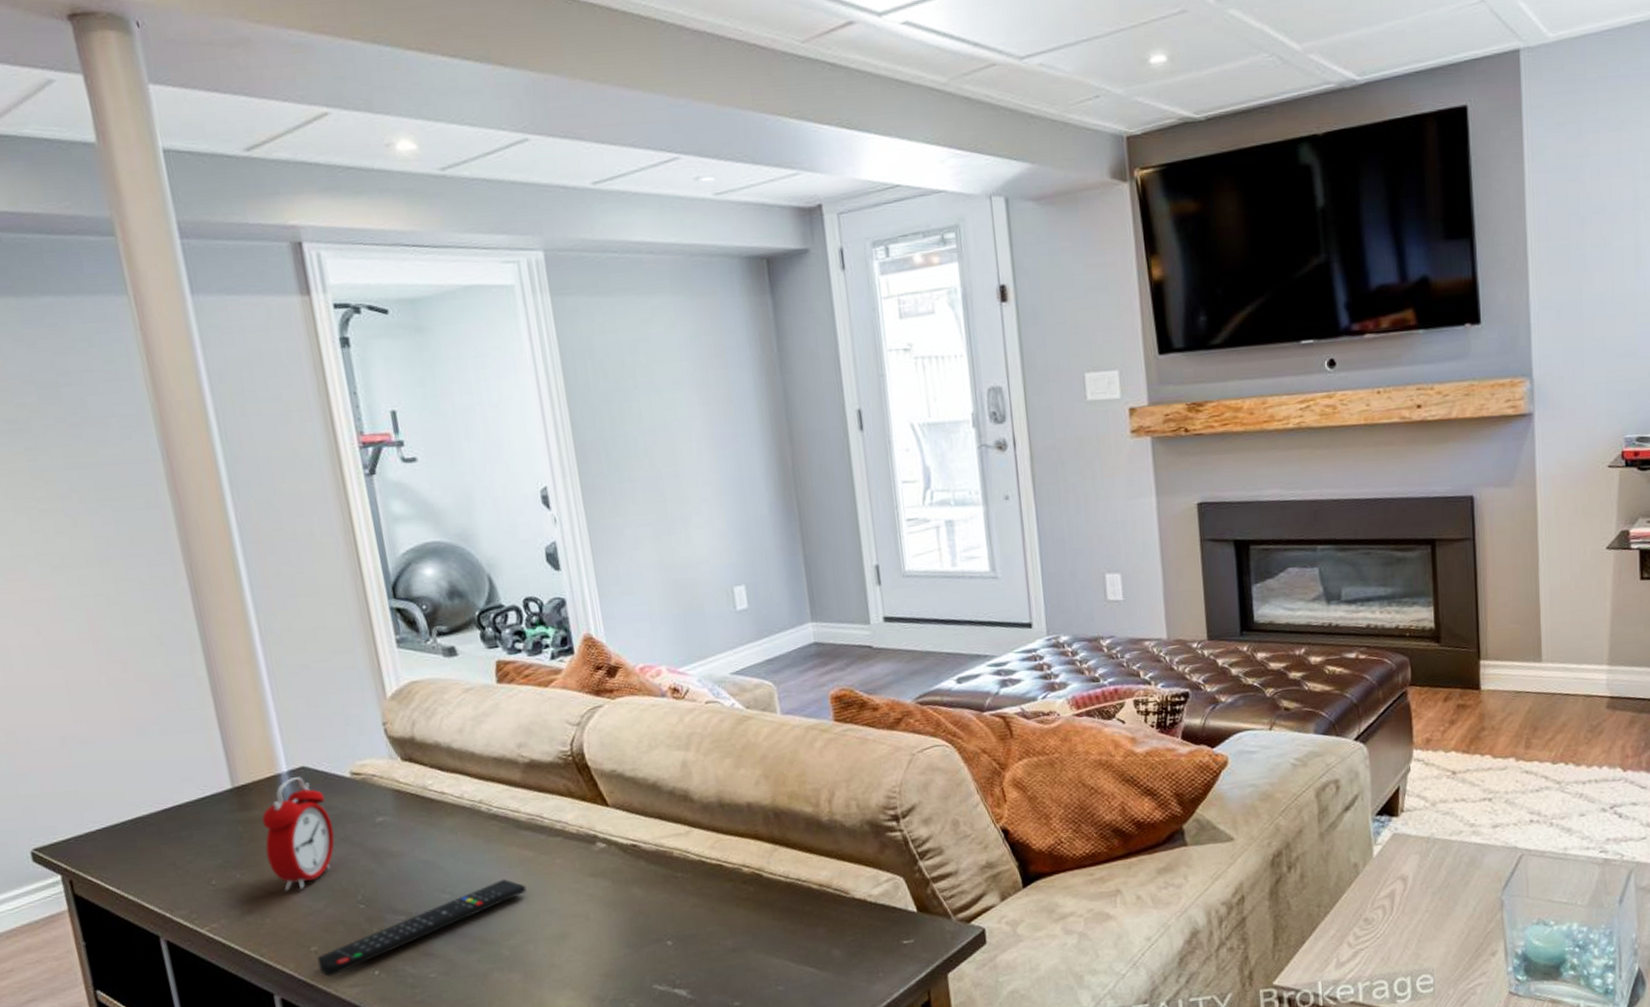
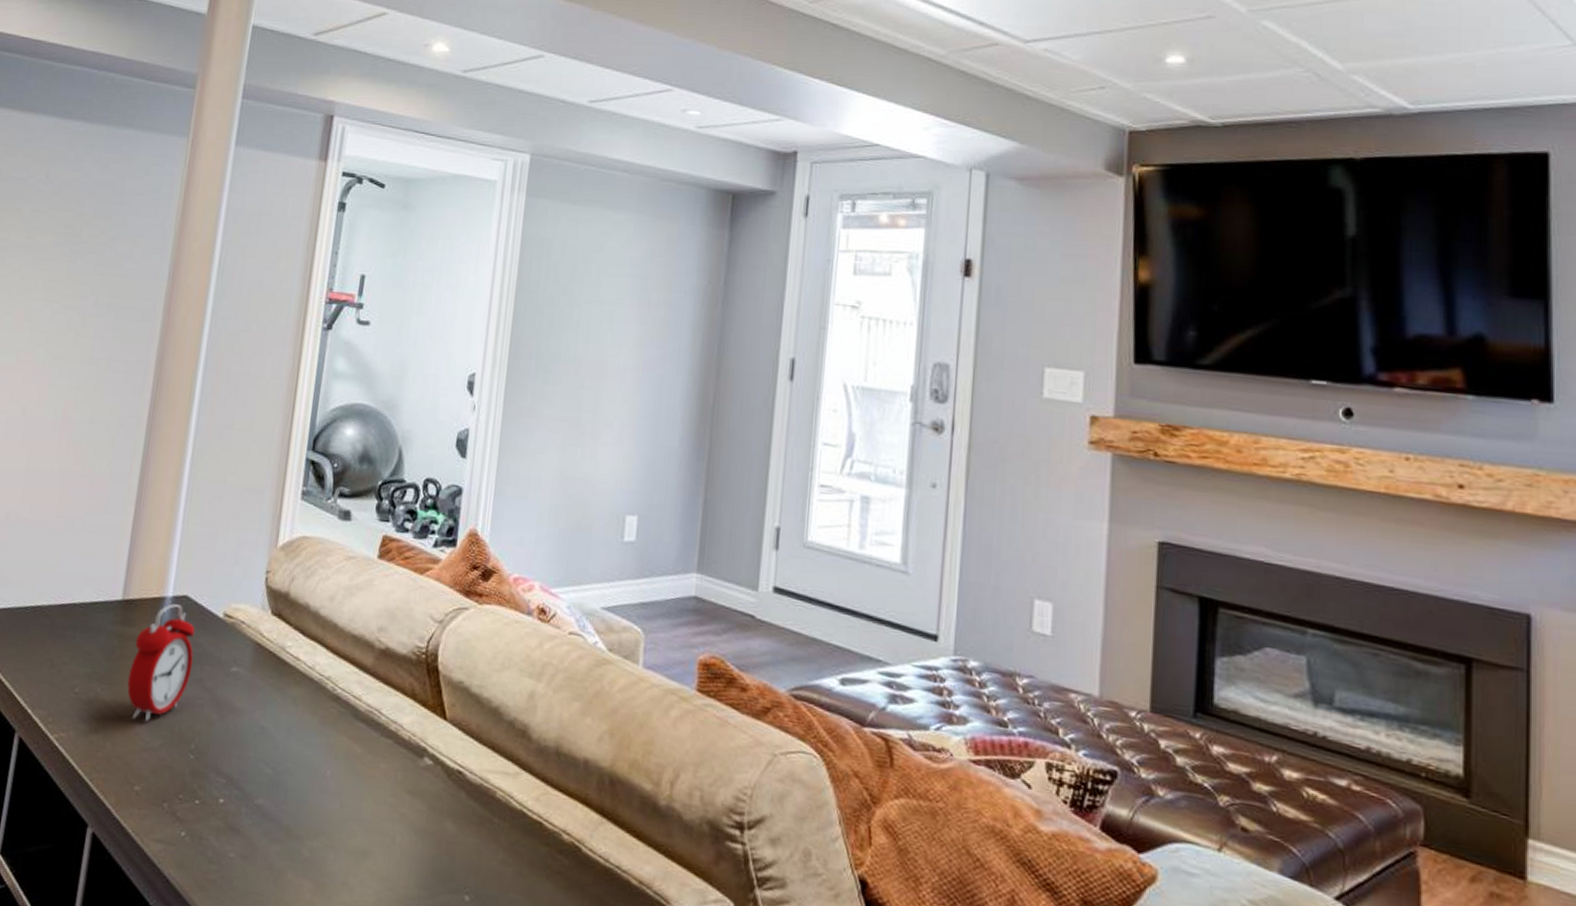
remote control: present [317,879,527,977] -> none [134,769,345,824]

